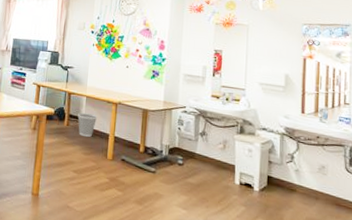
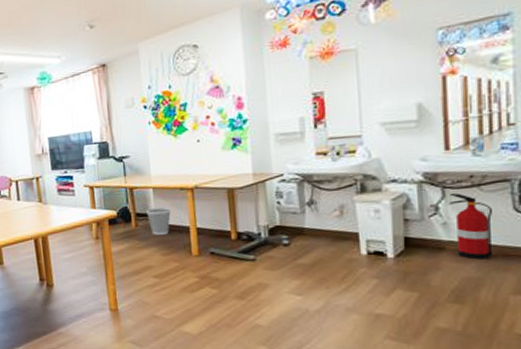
fire extinguisher: none [301,147,330,206] -> present [449,193,493,260]

